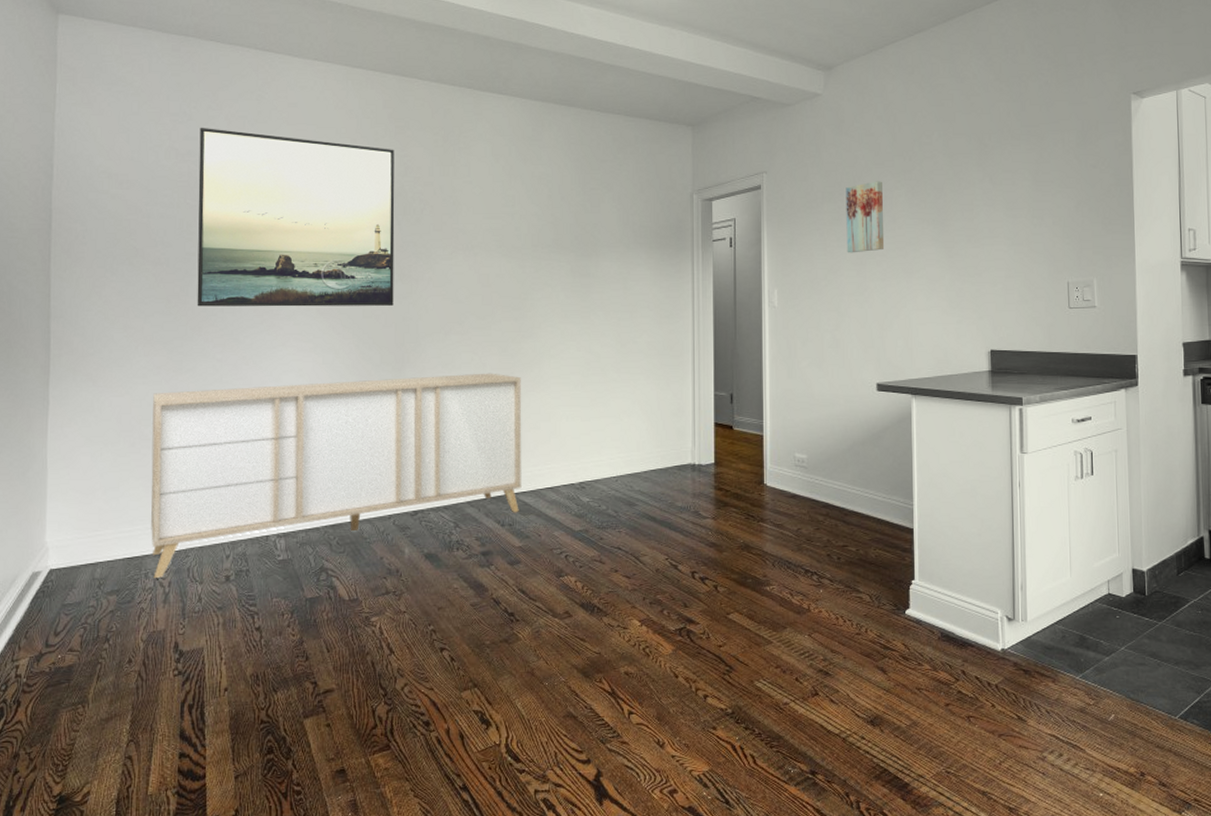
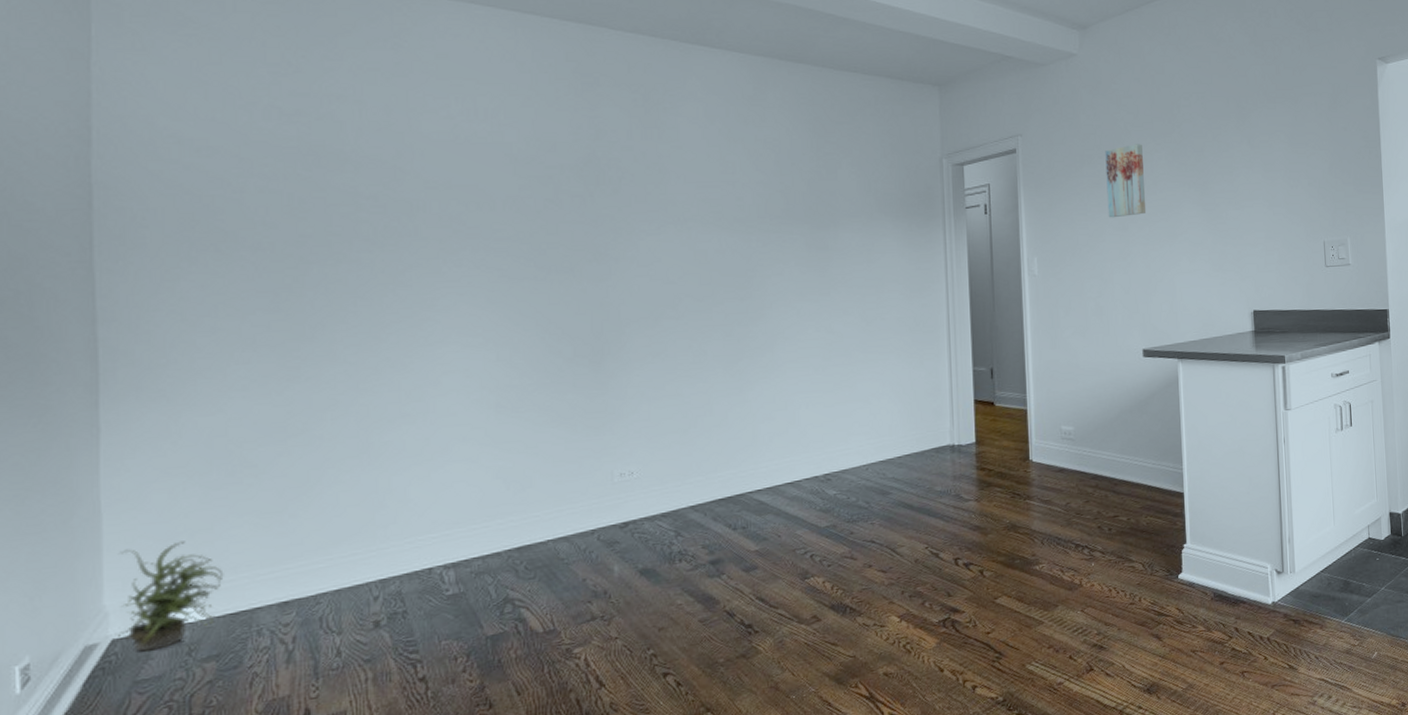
potted plant: none [53,496,125,581] -> present [116,541,224,652]
cabinet: present [151,373,522,579] -> none [259,360,756,635]
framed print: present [197,127,395,307] -> none [312,80,588,300]

